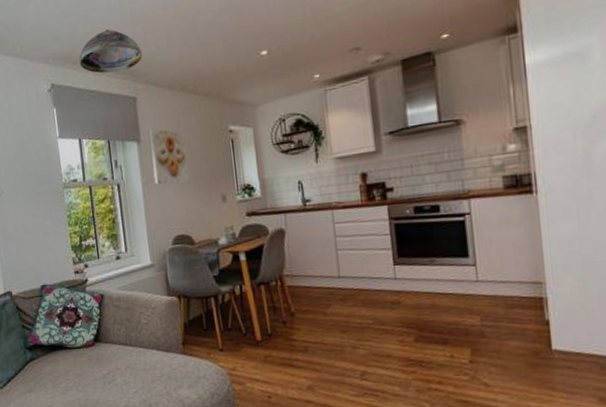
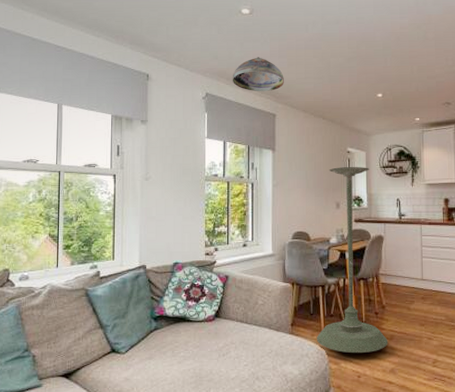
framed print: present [148,128,190,185] -> none [282,140,312,191]
plant stand: none [208,146,303,371] -> present [316,167,388,353]

